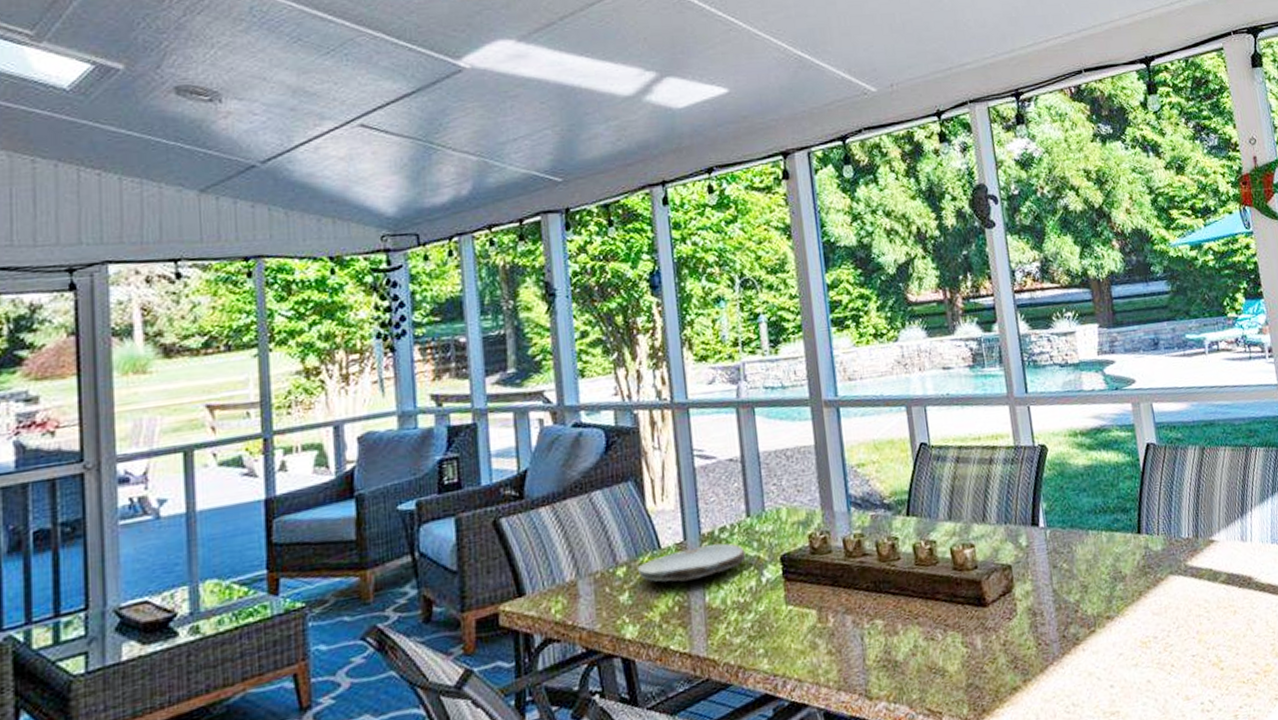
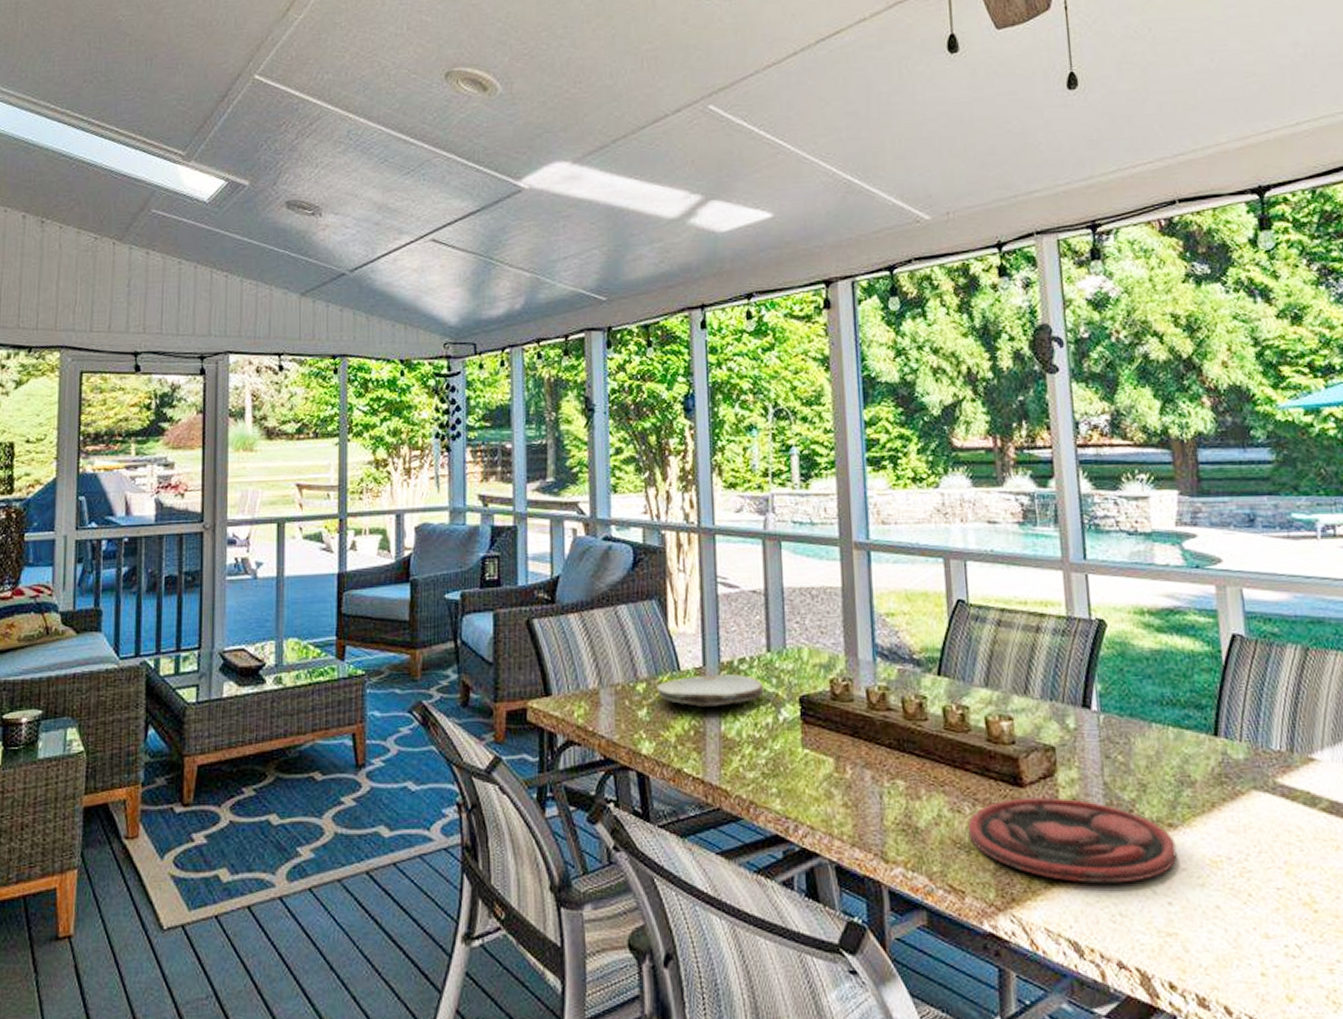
plate: none [941,609,1115,685] -> present [968,797,1177,884]

